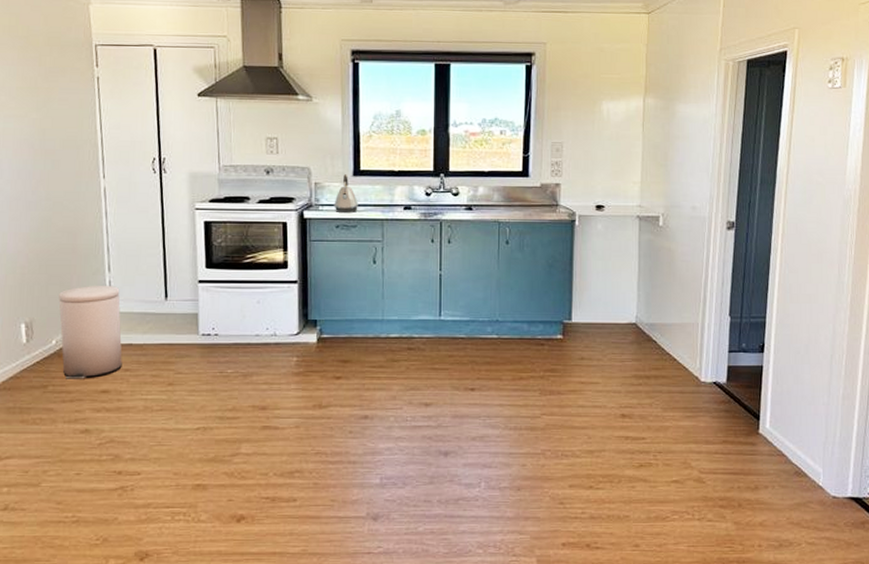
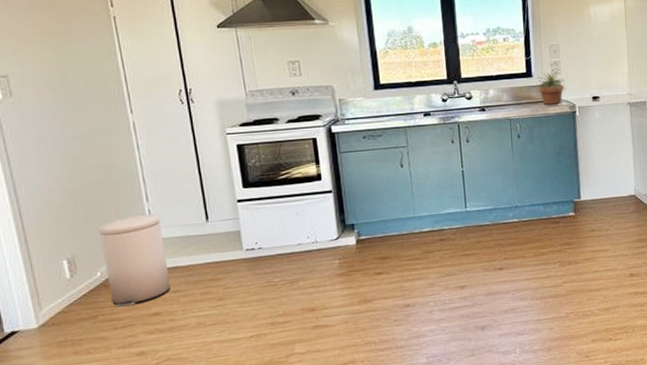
kettle: present [334,174,358,214] -> none [359,89,382,125]
potted plant: none [534,172,568,210] -> present [537,71,567,105]

